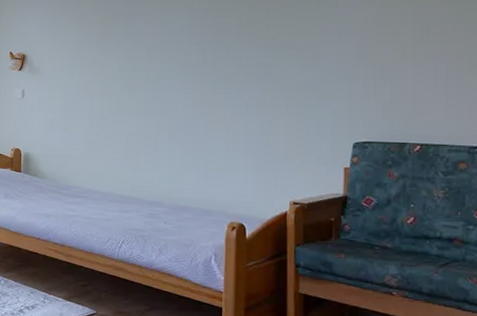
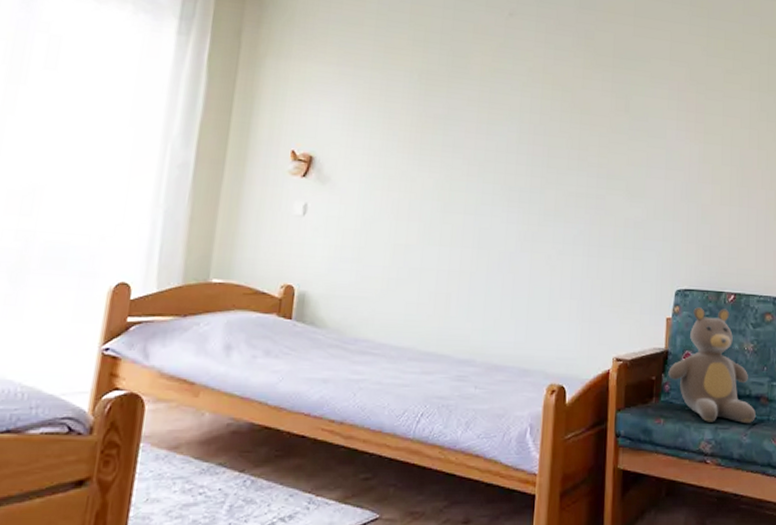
teddy bear: none [348,157,448,262] -> present [668,307,756,423]

